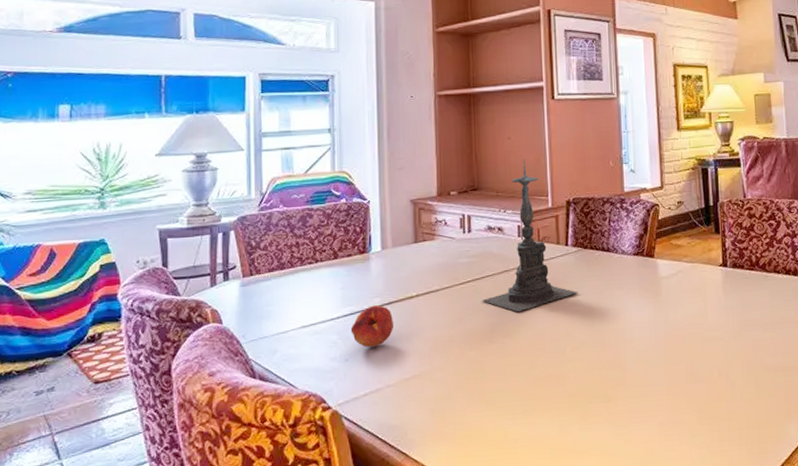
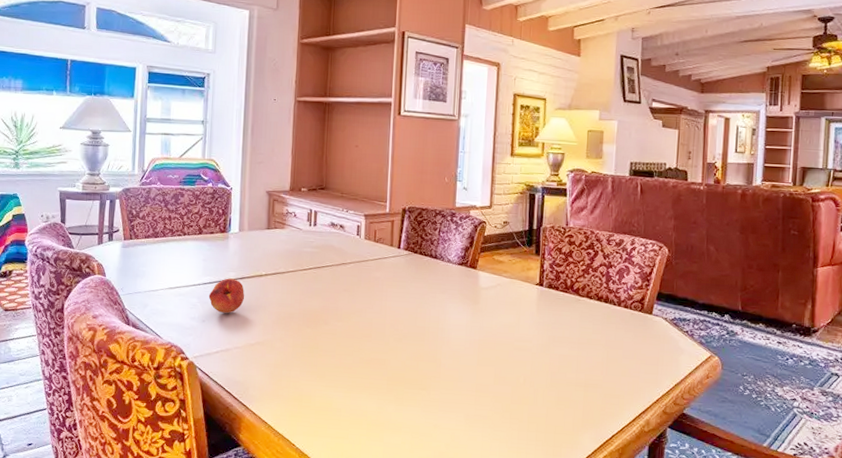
candle holder: present [482,158,578,313] -> none [321,166,405,301]

